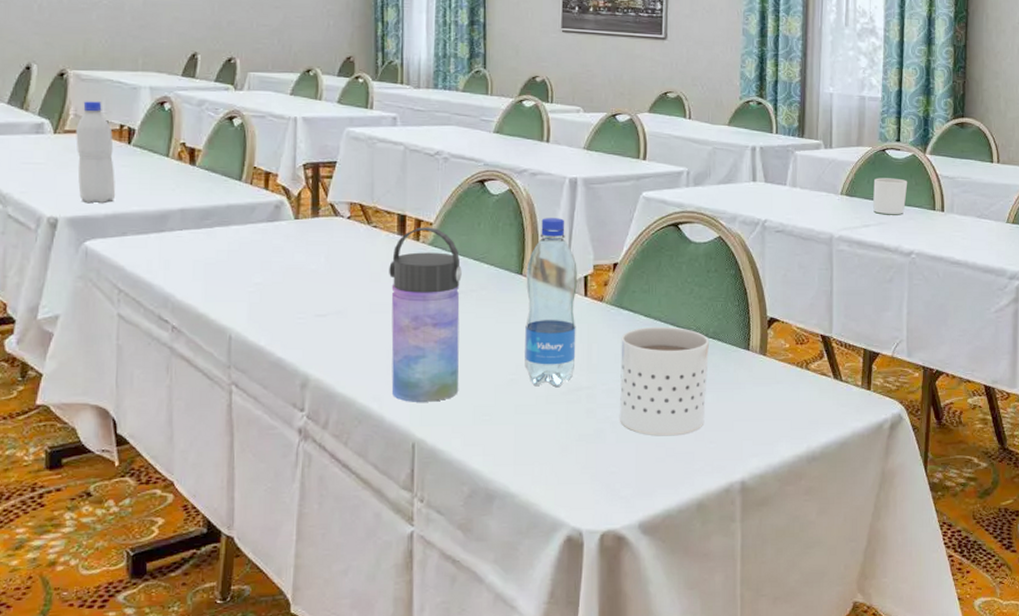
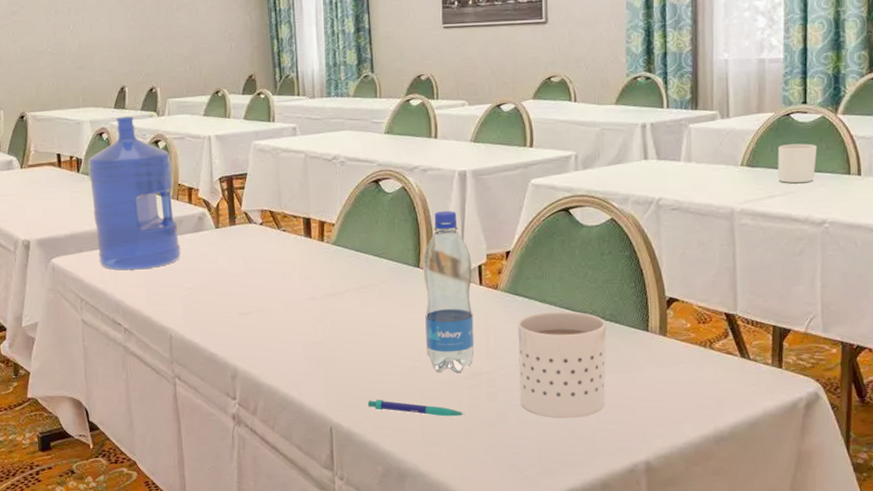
water bottle: present [76,100,116,204] -> none [37,137,72,227]
water jug: none [142,86,250,260] -> present [88,116,181,271]
water bottle: present [389,227,462,402] -> none [299,227,368,390]
pen: none [456,413,562,434] -> present [367,399,465,417]

